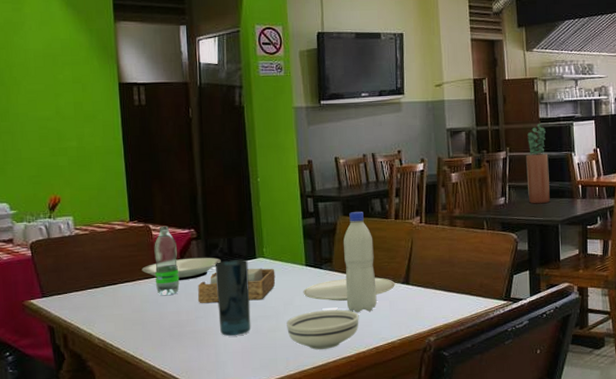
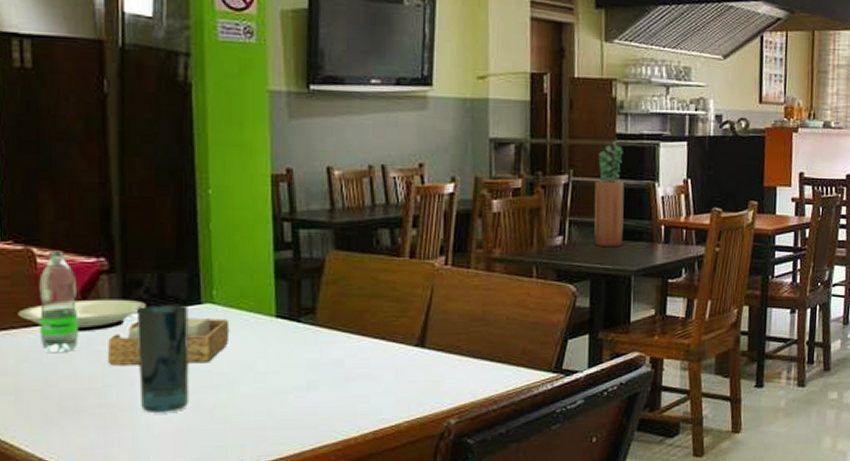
bowl: present [287,309,359,350] -> none [244,379,351,434]
plate: present [303,277,395,301] -> none [270,337,405,367]
water bottle: present [343,212,377,313] -> none [332,245,378,385]

